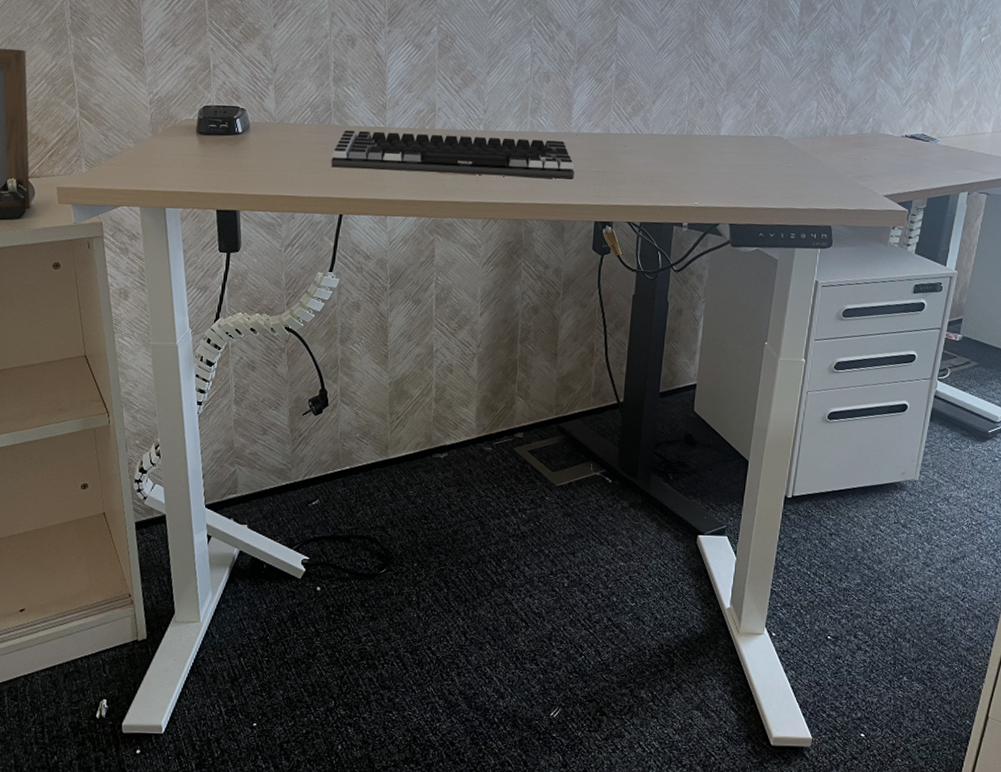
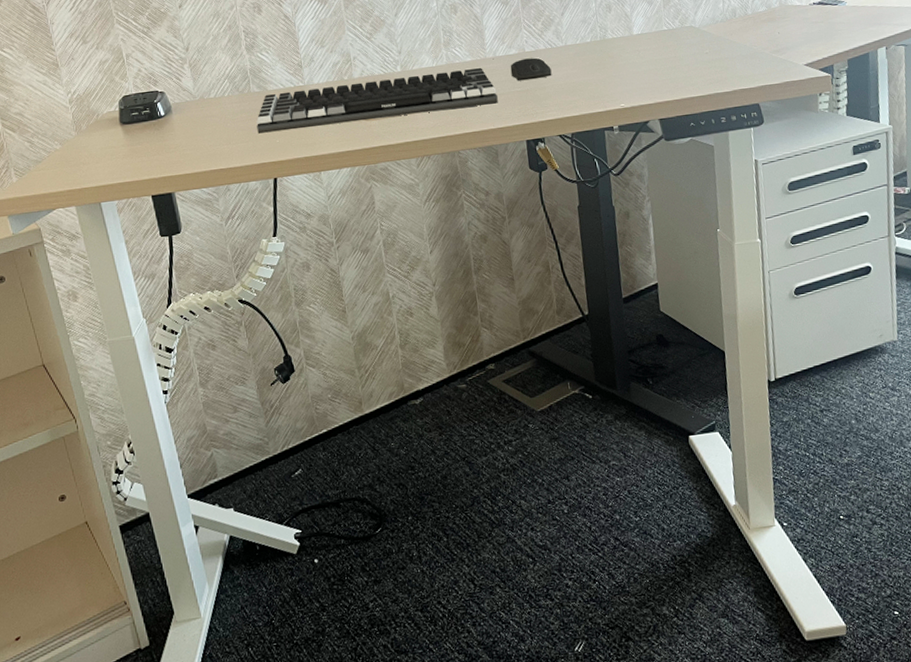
computer mouse: none [592,140,633,163] -> present [510,57,552,81]

